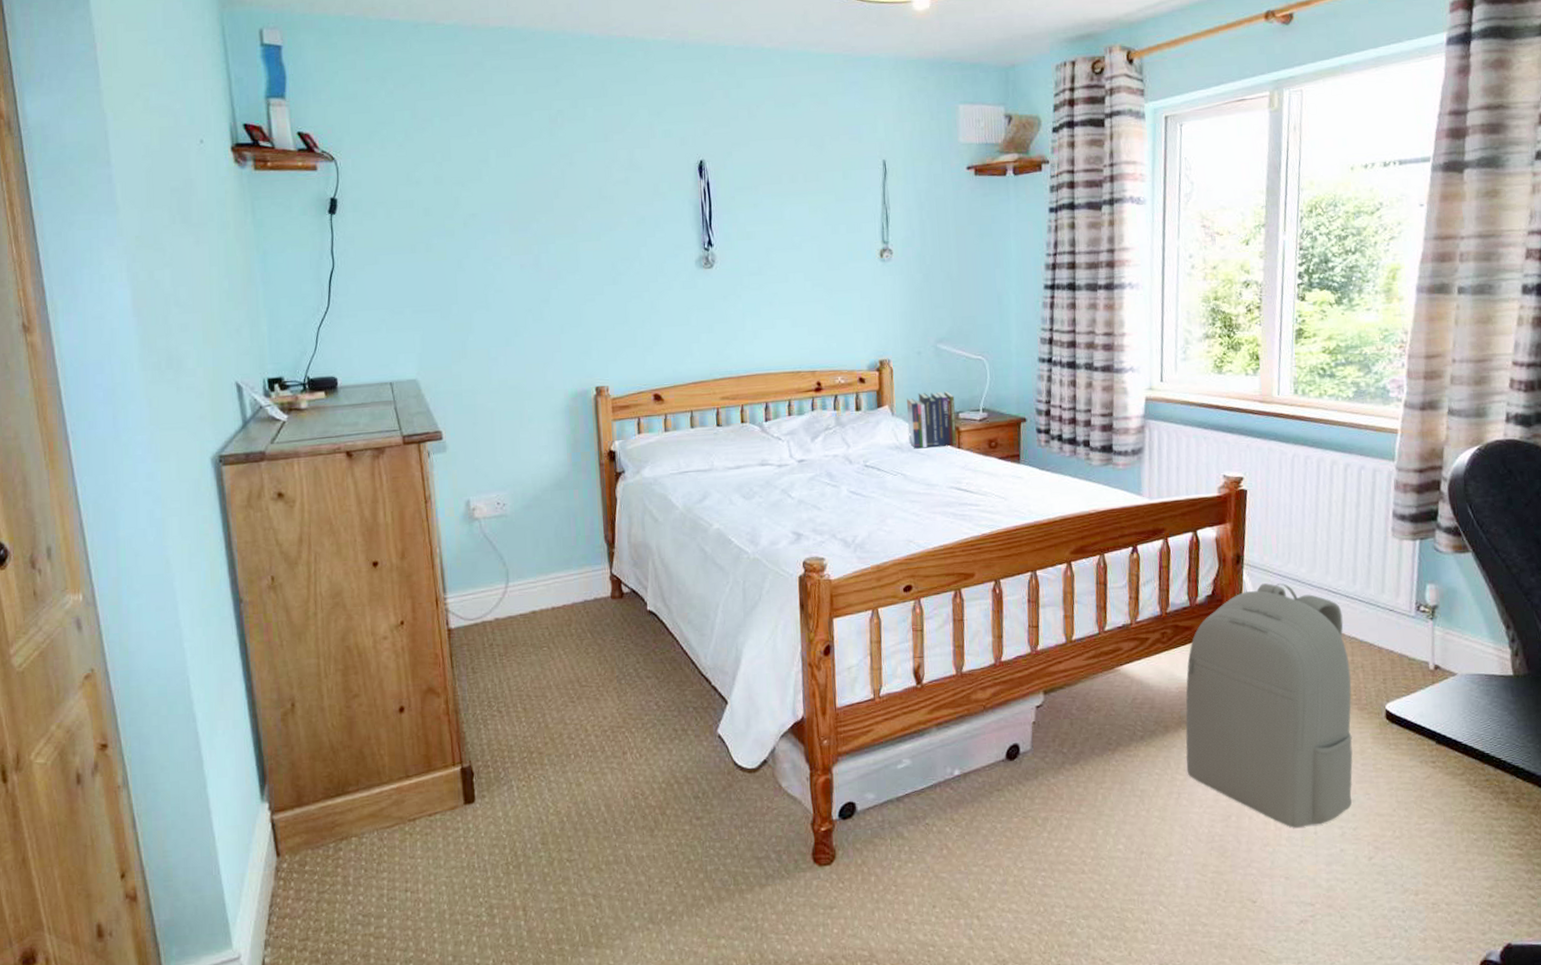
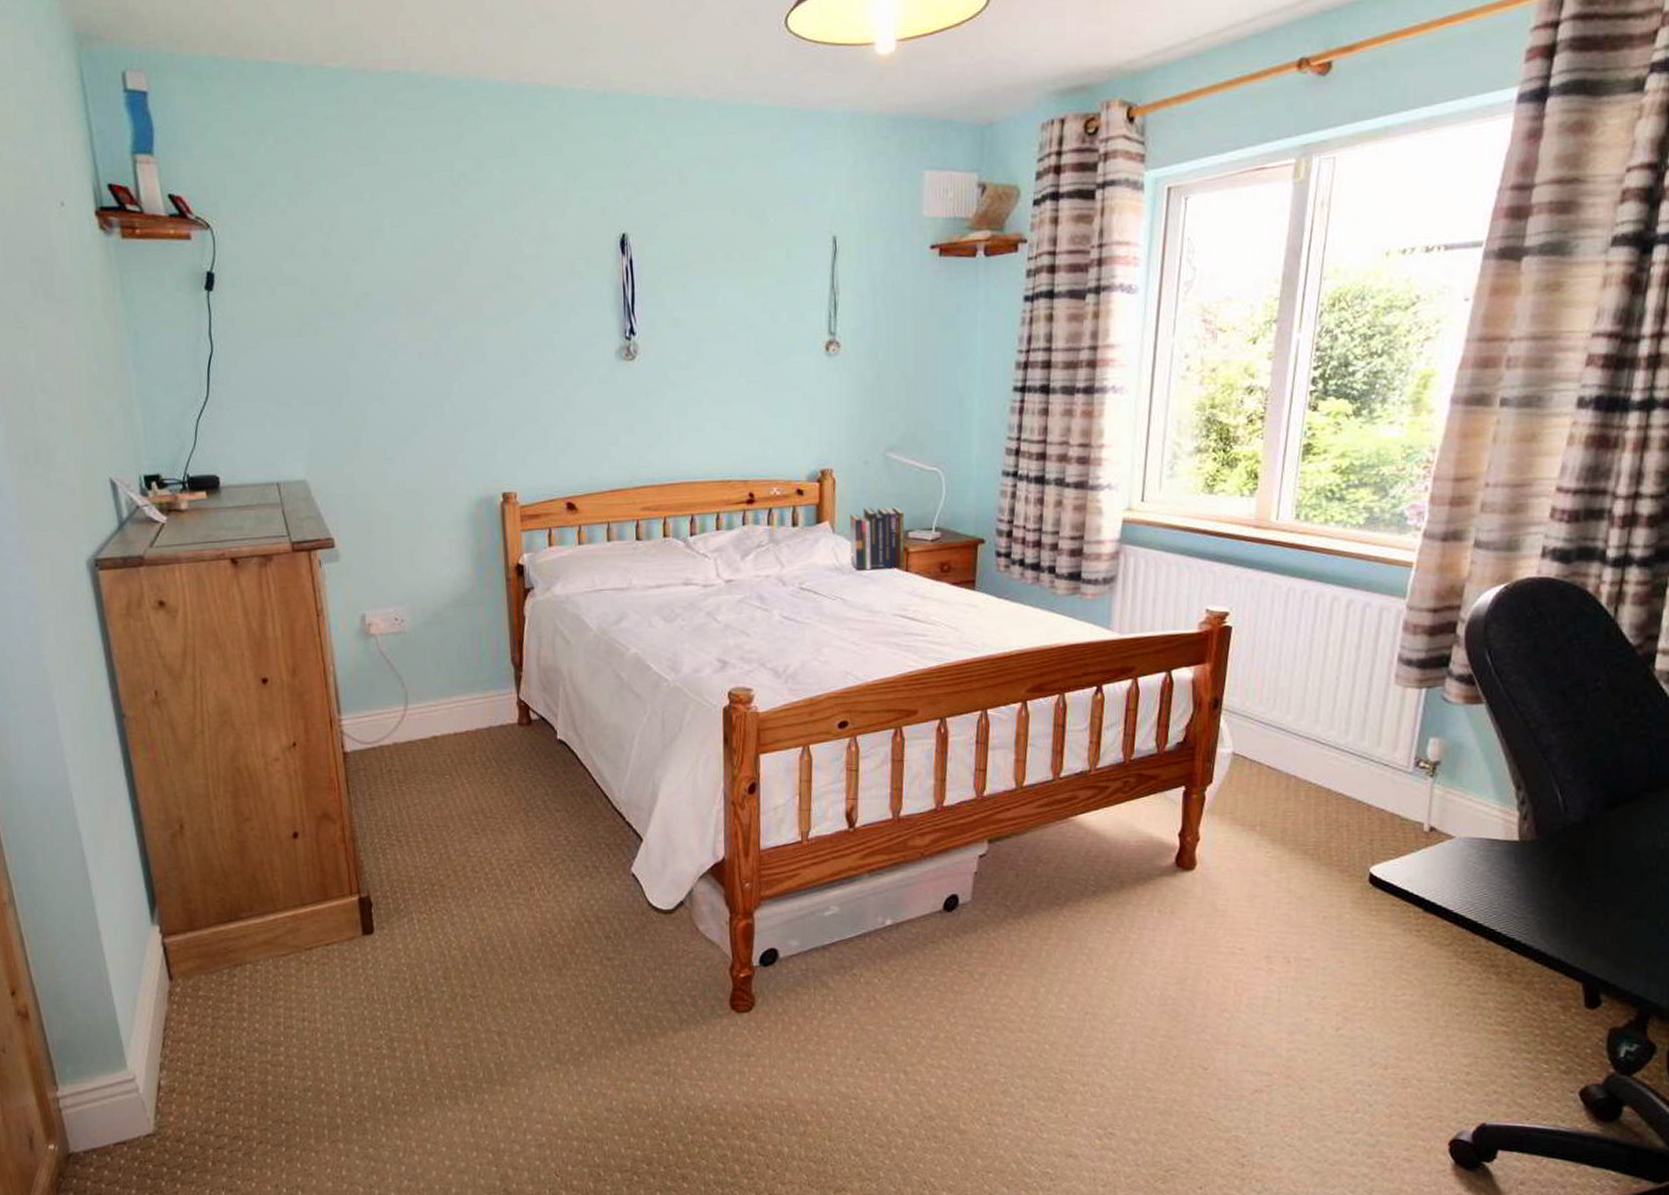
backpack: present [1185,583,1353,828] -> none [1141,731,1334,994]

